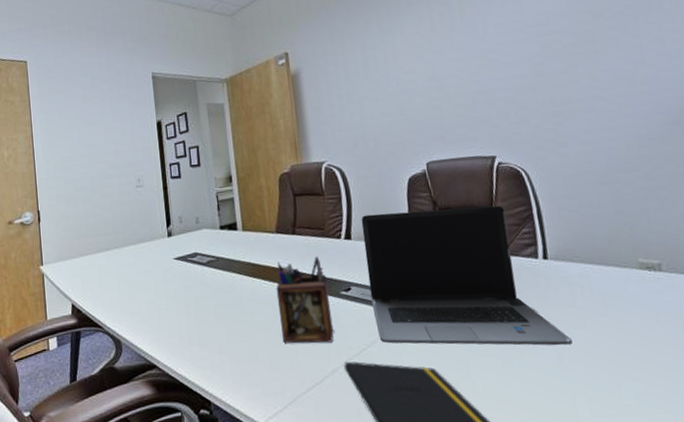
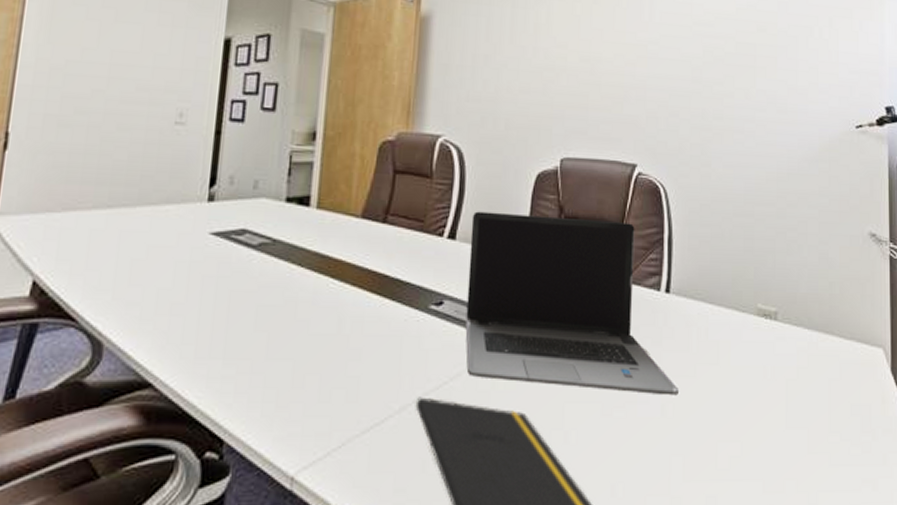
desk organizer: present [276,256,334,344] -> none [342,256,415,371]

